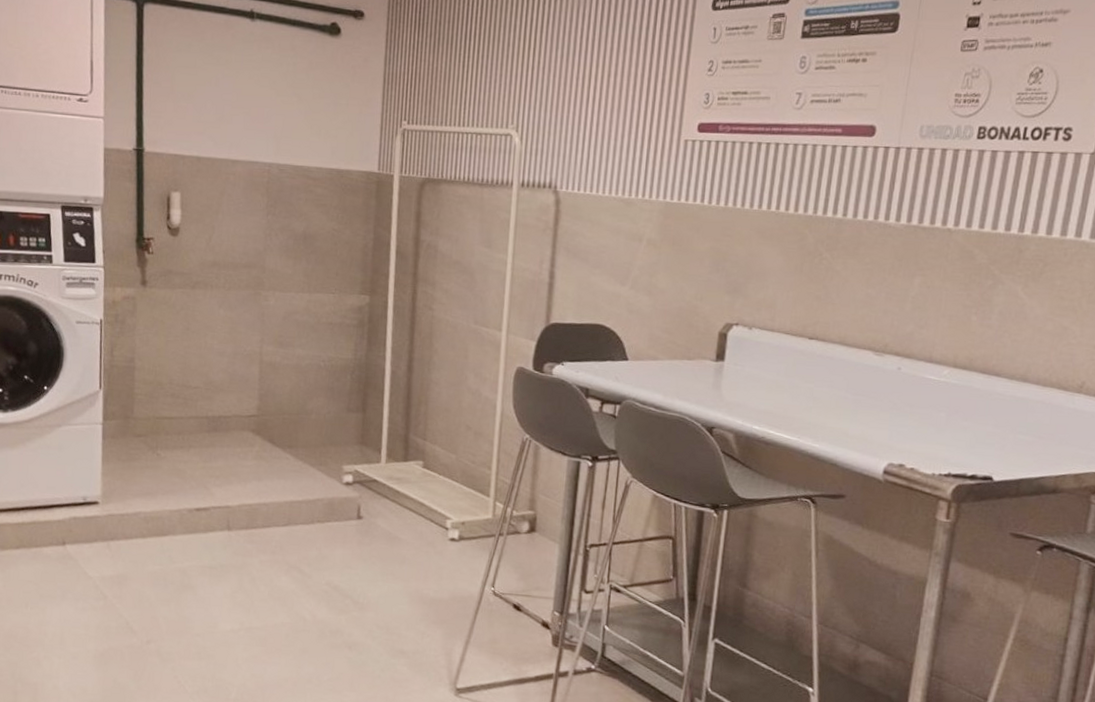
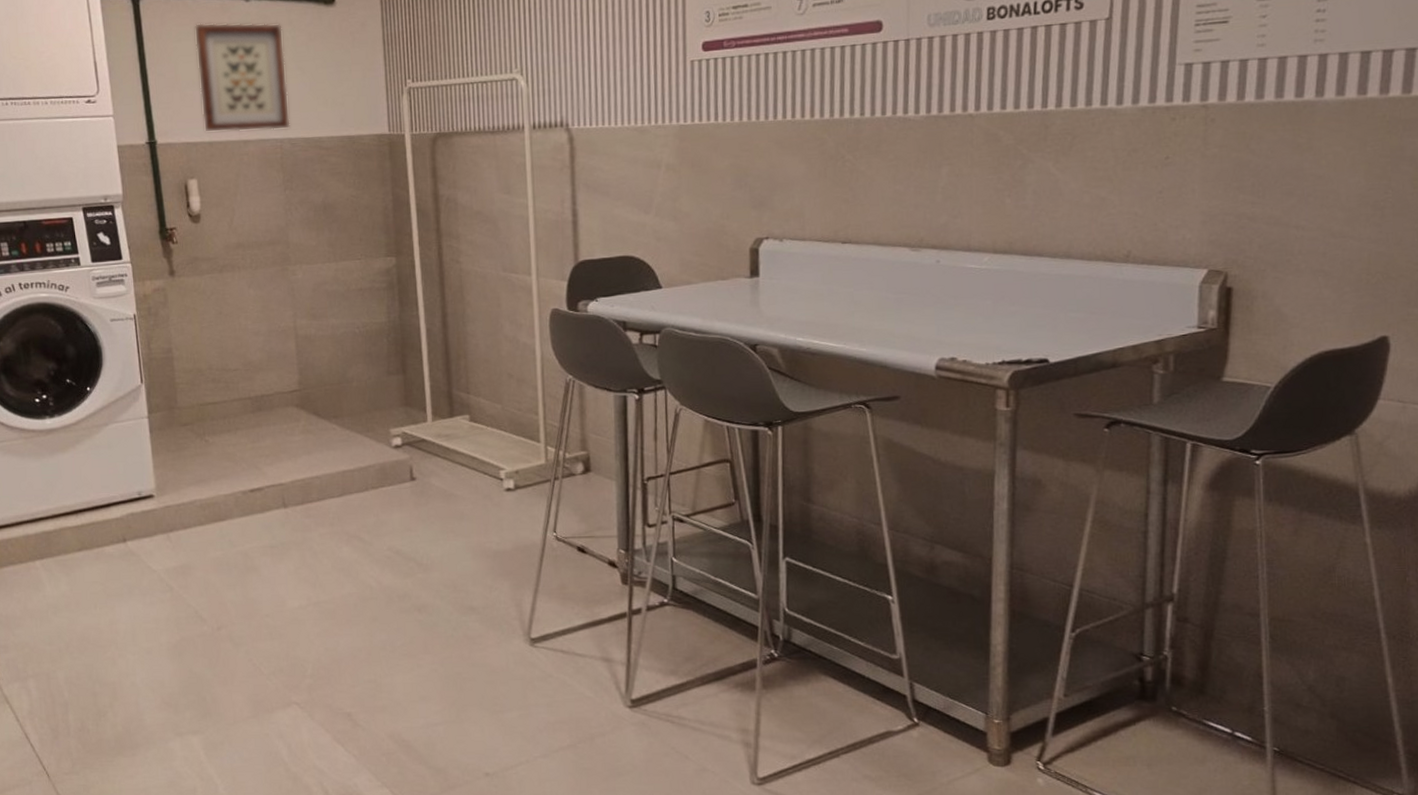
wall art: none [193,37,285,155] -> present [194,22,290,133]

